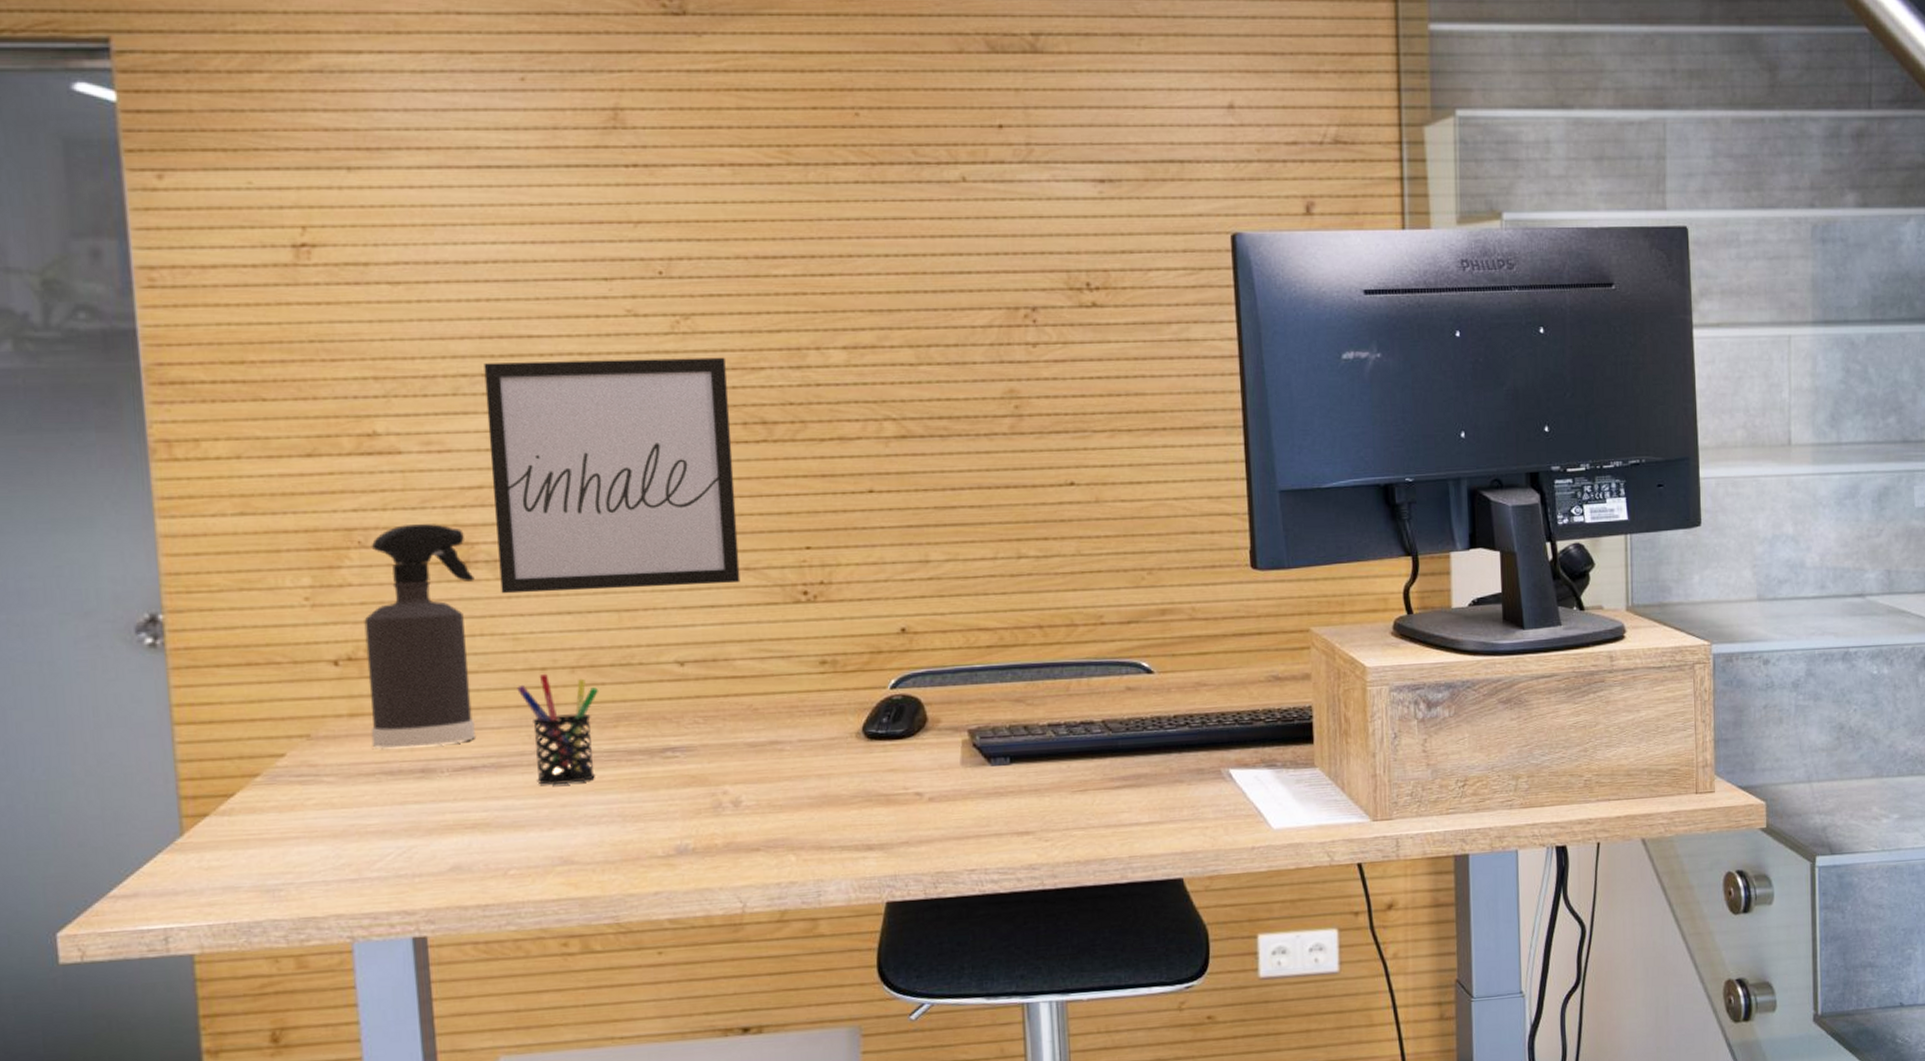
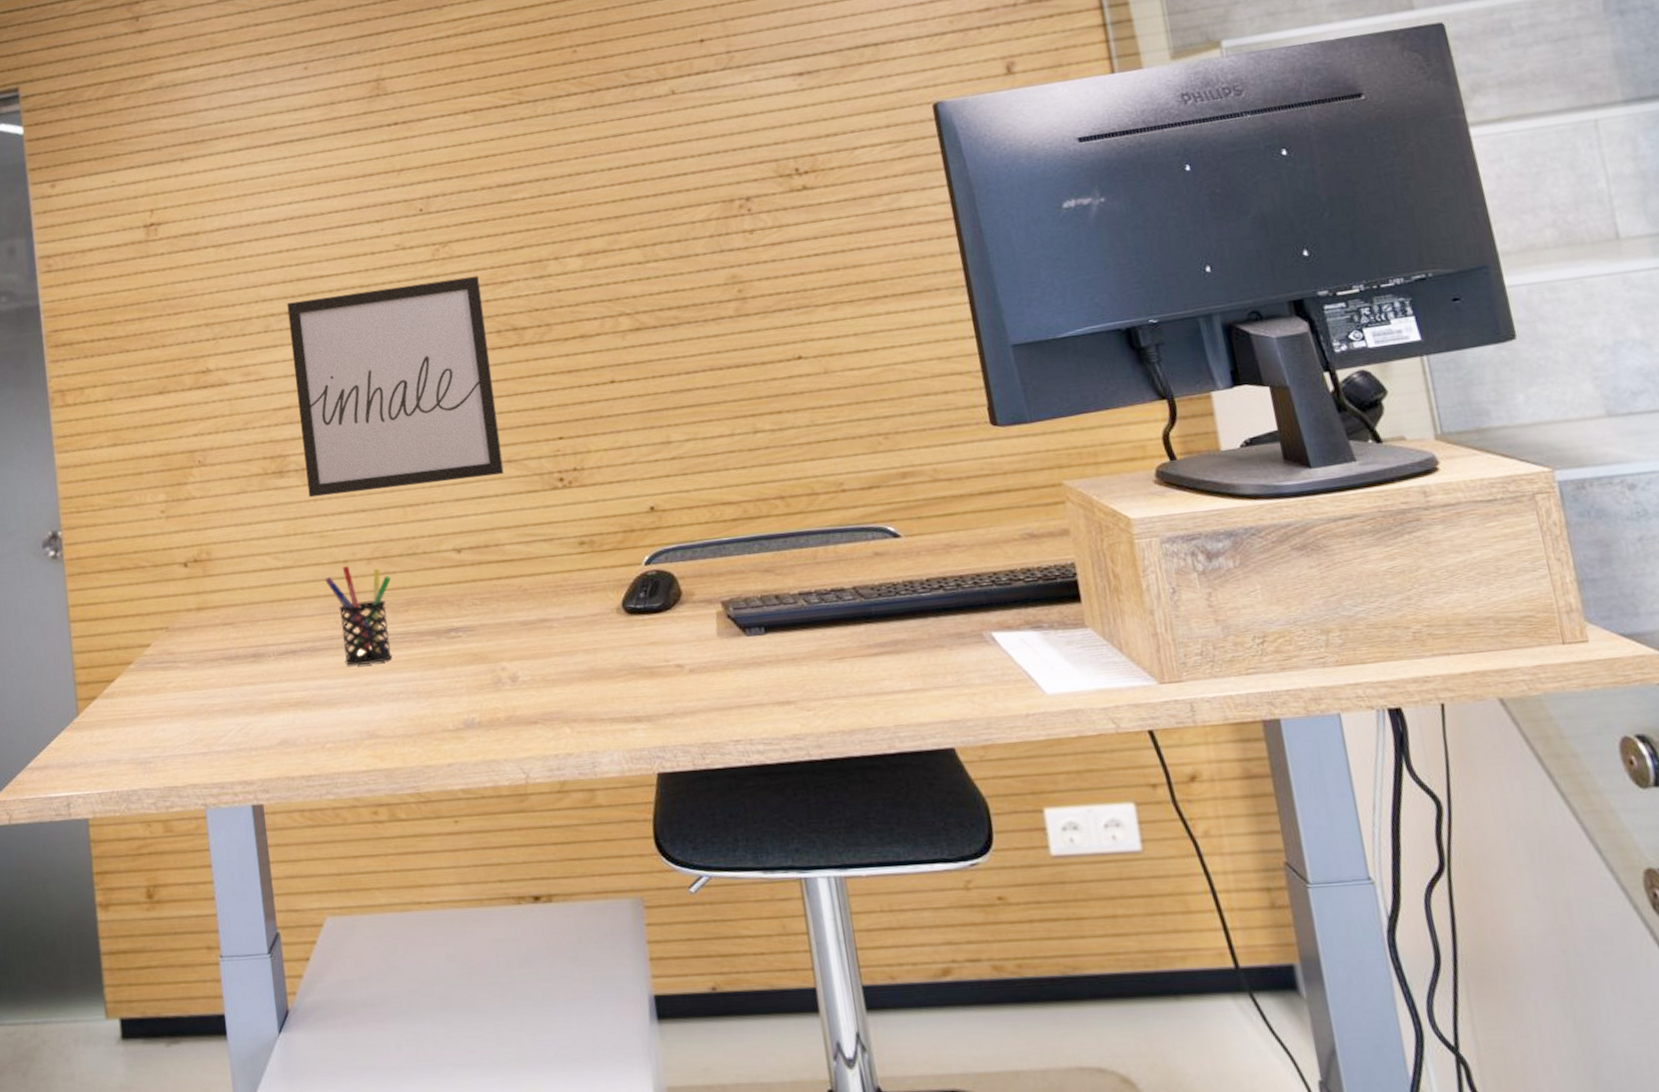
spray bottle: present [364,524,476,749] -> none [205,441,294,637]

